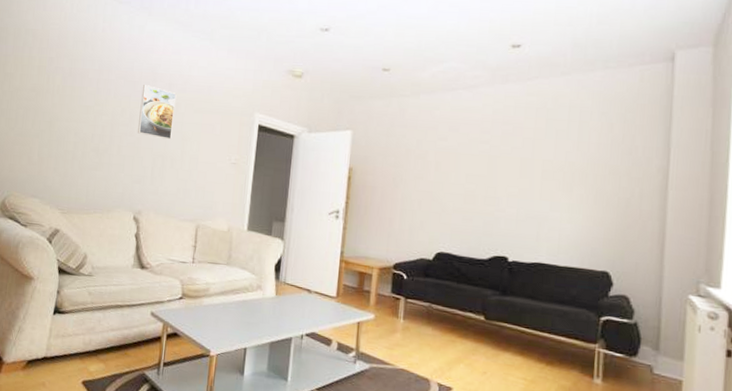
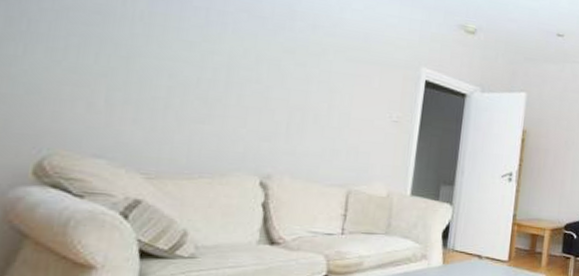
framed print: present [138,84,177,140] -> none [267,21,323,91]

